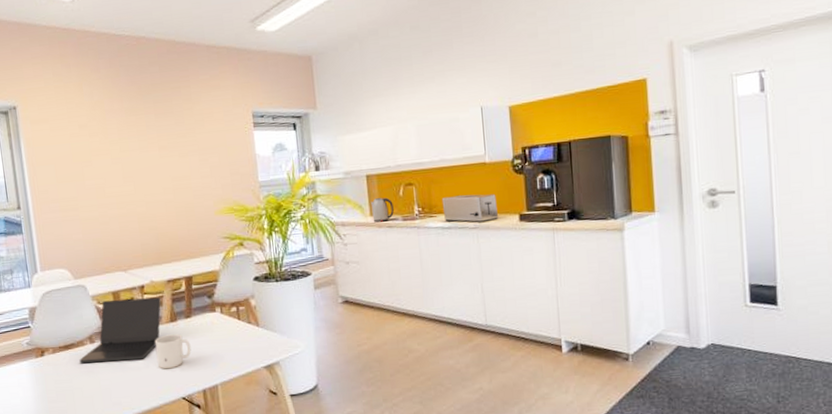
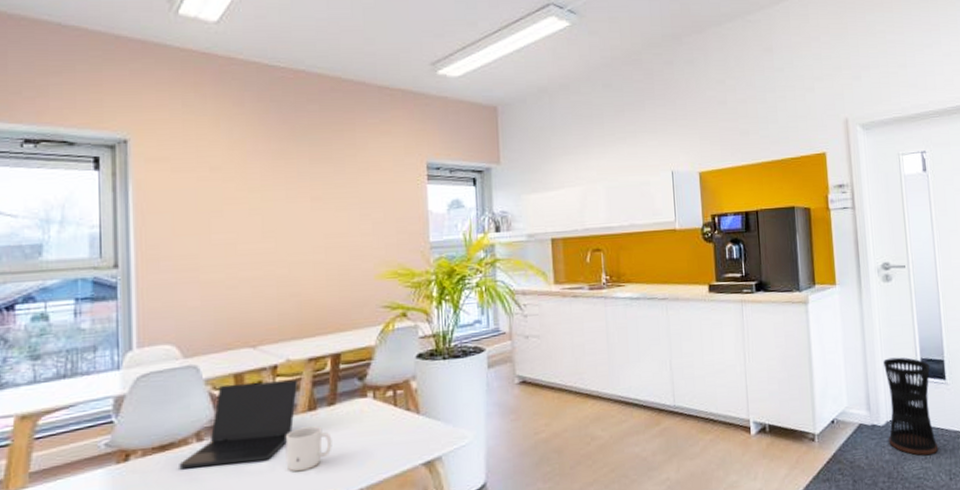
kettle: present [371,197,394,223] -> none [556,263,580,292]
toaster: present [441,193,498,224] -> none [630,262,688,294]
umbrella stand: none [706,282,766,379] -> present [883,357,939,456]

